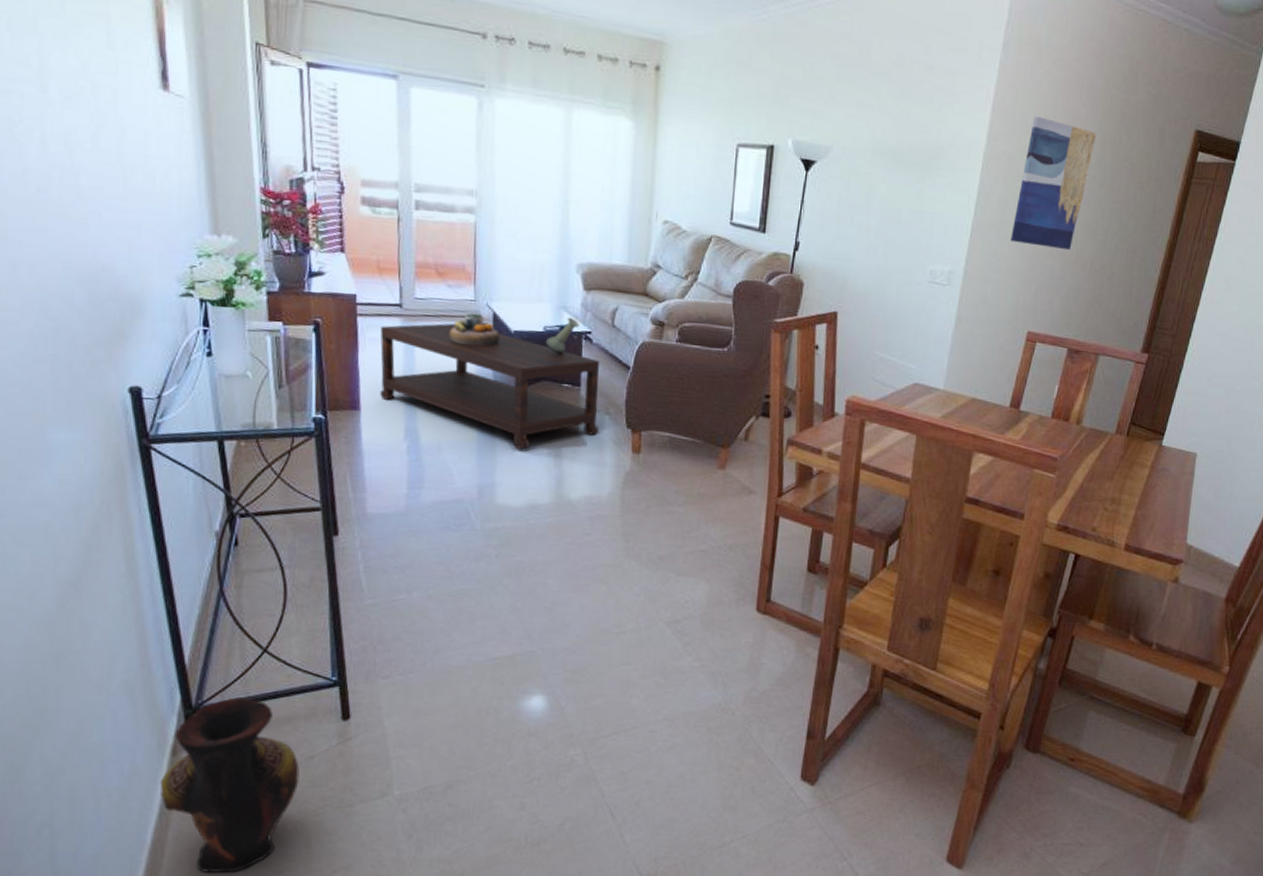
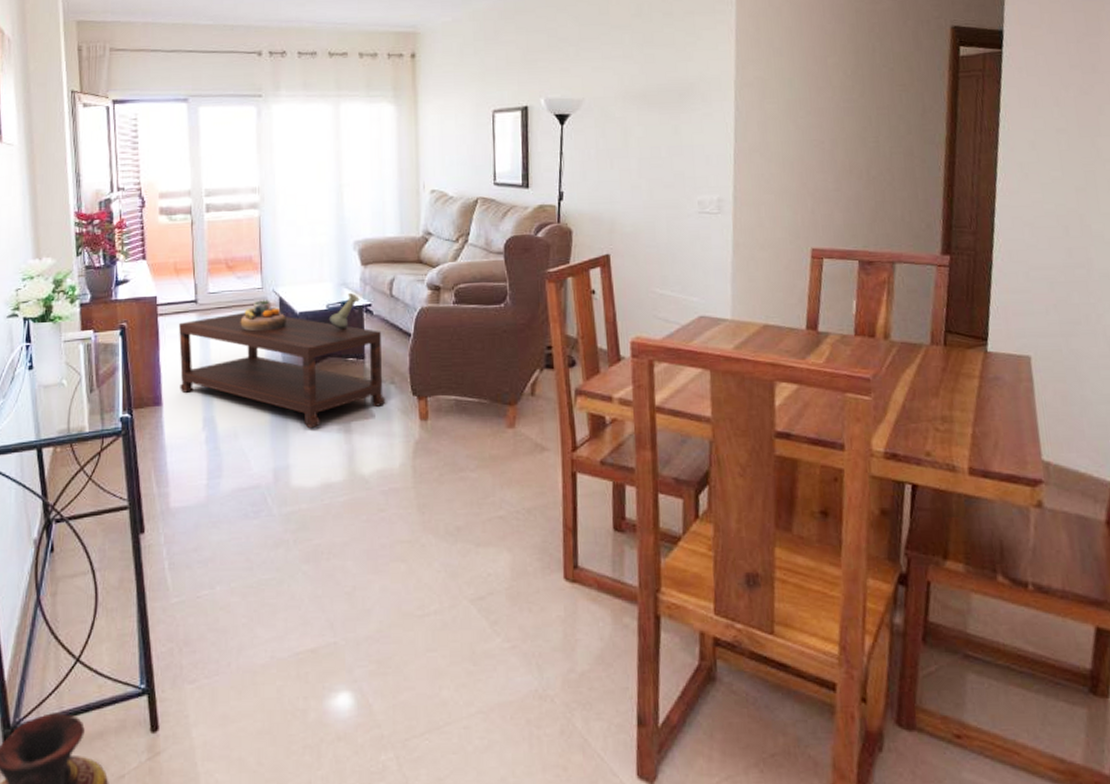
wall art: present [1010,116,1097,251] -> none [776,39,848,162]

